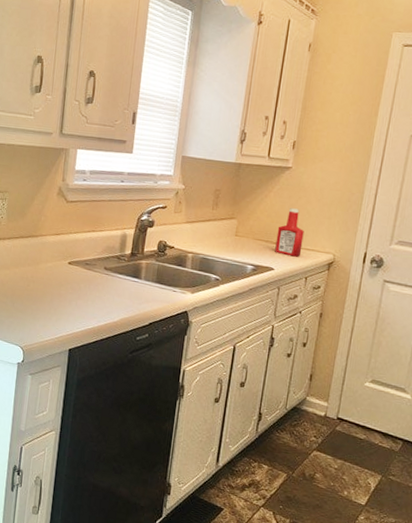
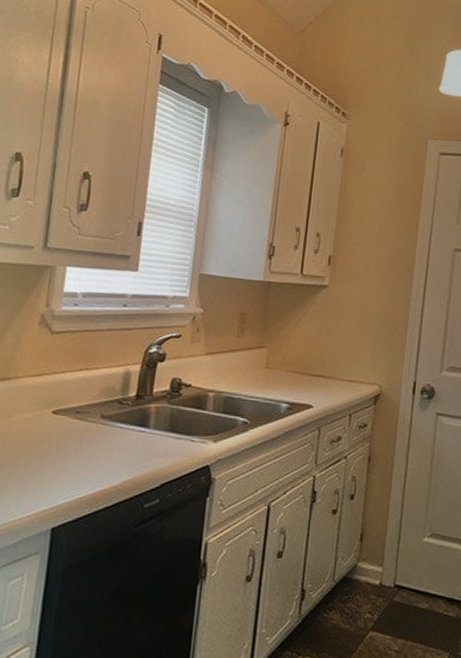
ketchup bottle: present [275,208,304,257] -> none [313,333,346,391]

